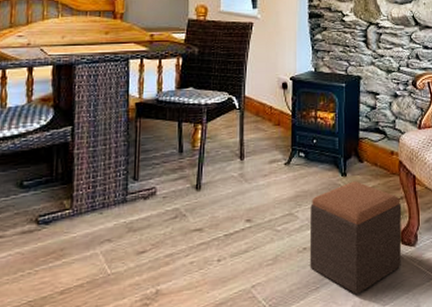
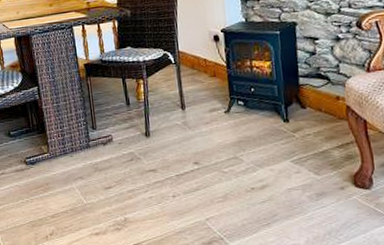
footstool: present [309,181,402,295] -> none [254,126,356,231]

